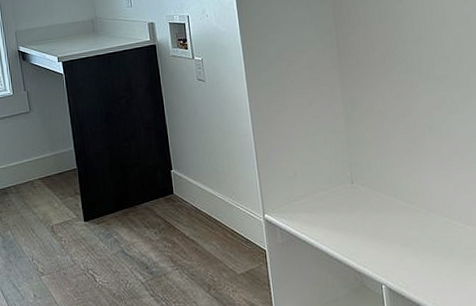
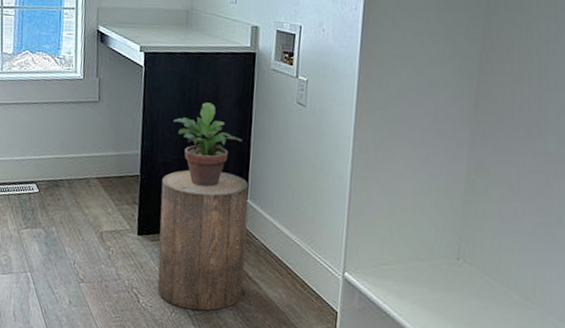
potted plant: none [97,94,159,167] -> present [173,102,243,187]
stool: none [97,150,184,278] -> present [157,170,249,311]

